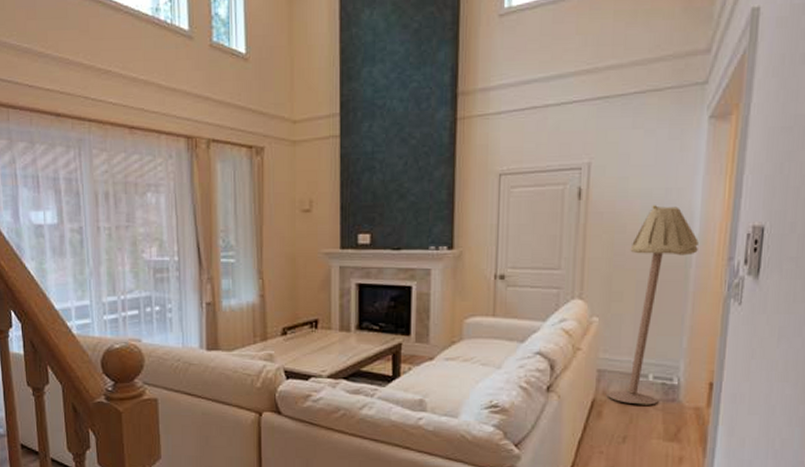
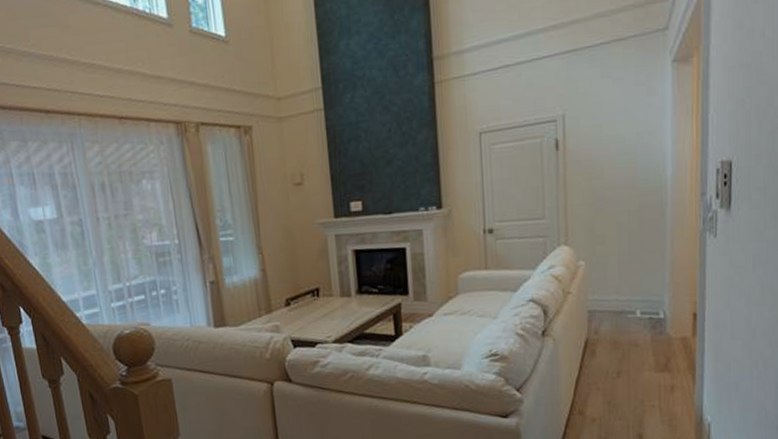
floor lamp: present [606,205,699,405] -> none [598,149,672,341]

